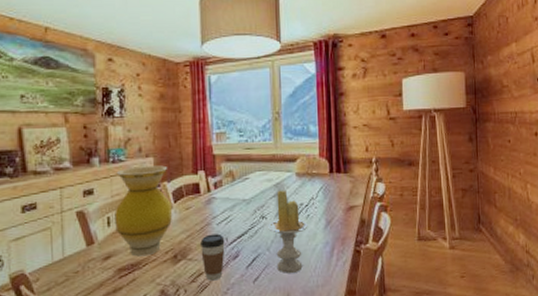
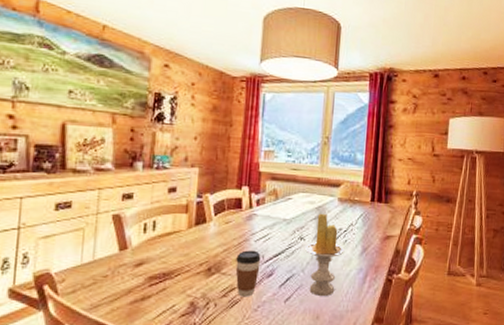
vase: present [115,165,172,257] -> none [151,175,212,266]

